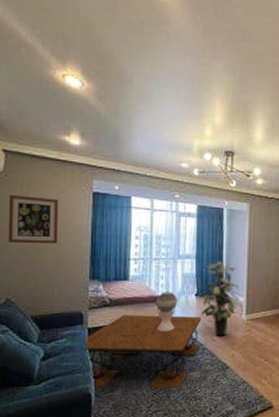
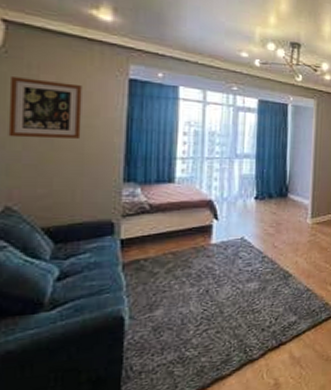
coffee table: present [85,314,202,388] -> none [116,221,262,309]
decorative sphere: present [155,292,178,331] -> none [207,195,235,239]
indoor plant: present [202,261,239,336] -> none [262,161,304,243]

